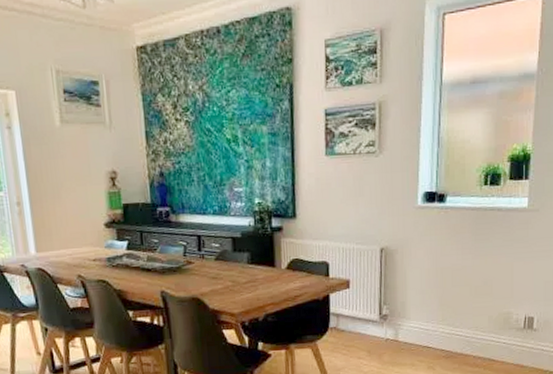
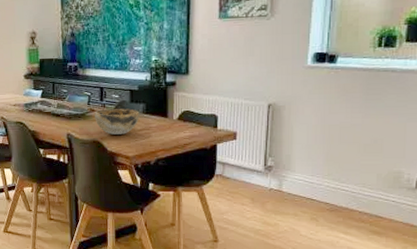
decorative bowl: none [192,259,244,290] -> present [94,108,140,135]

